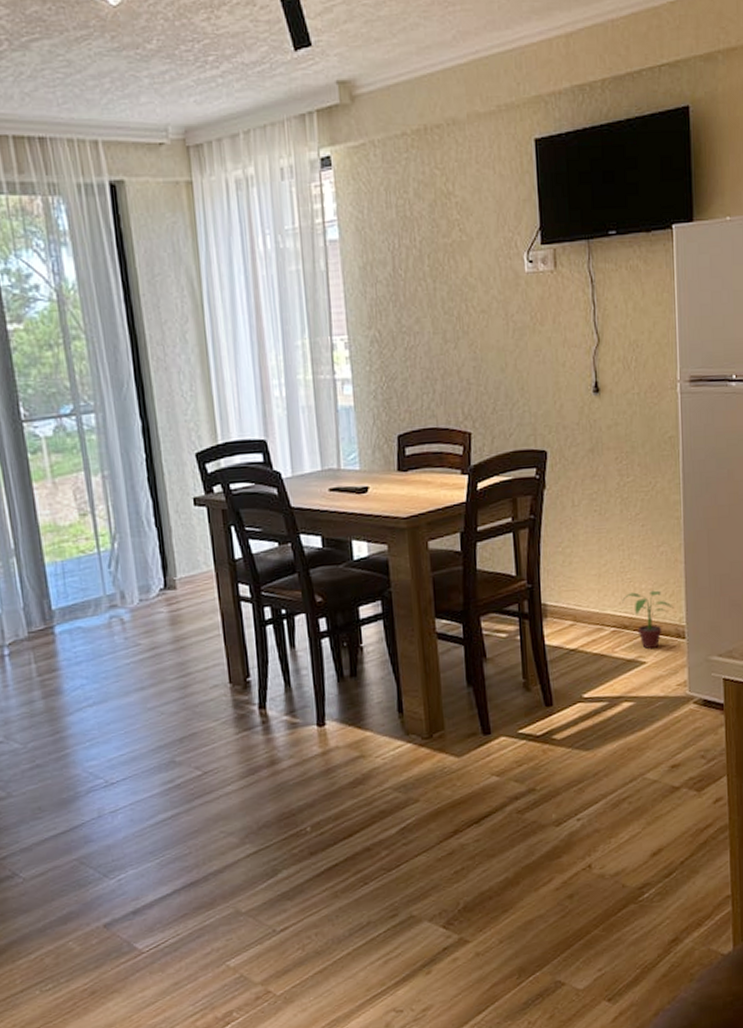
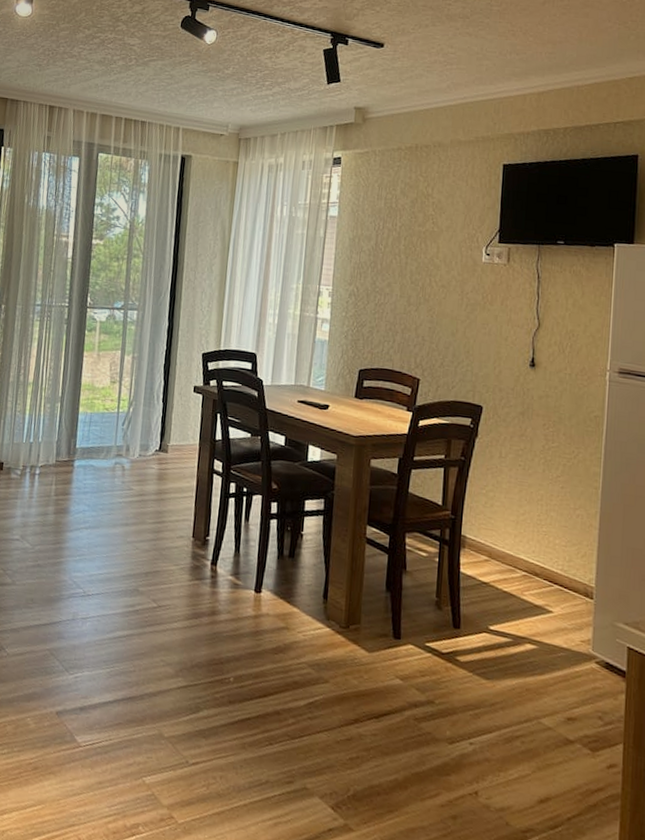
potted plant: present [622,590,674,649] -> none [536,544,585,602]

